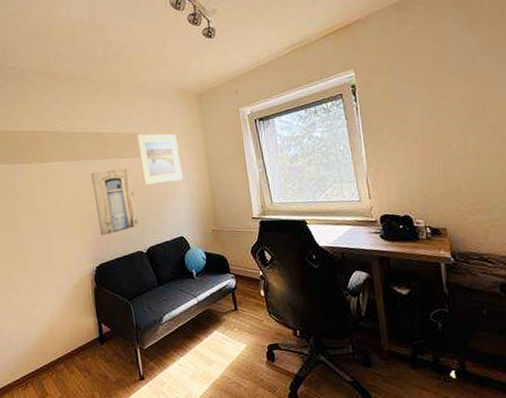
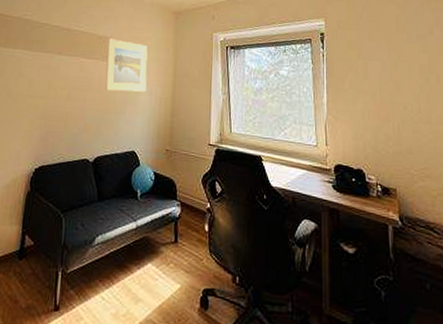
wall art: present [90,168,139,236] -> none [48,68,94,136]

